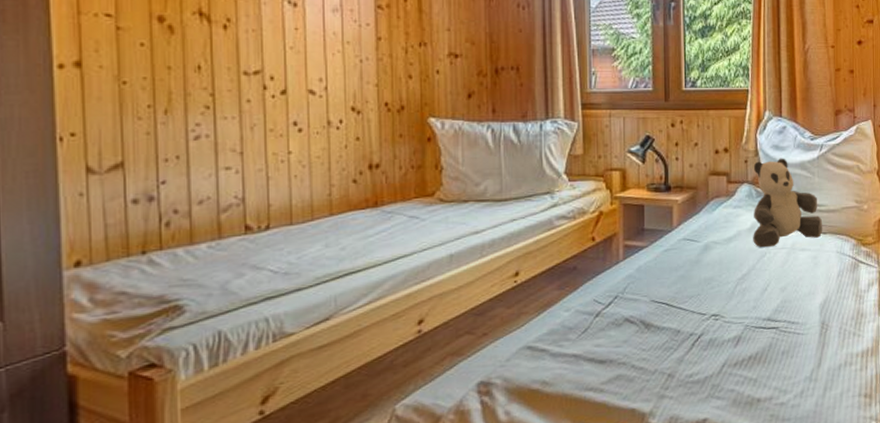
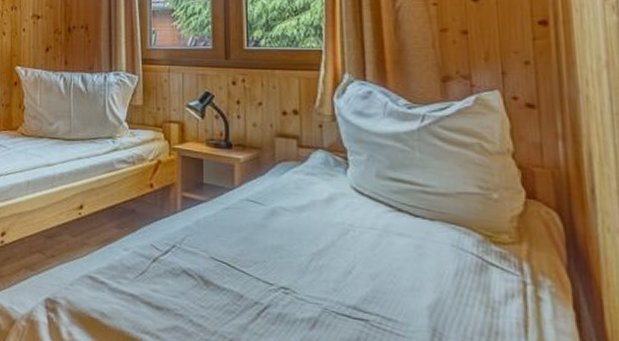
teddy bear: present [753,158,823,248] -> none [330,125,430,225]

